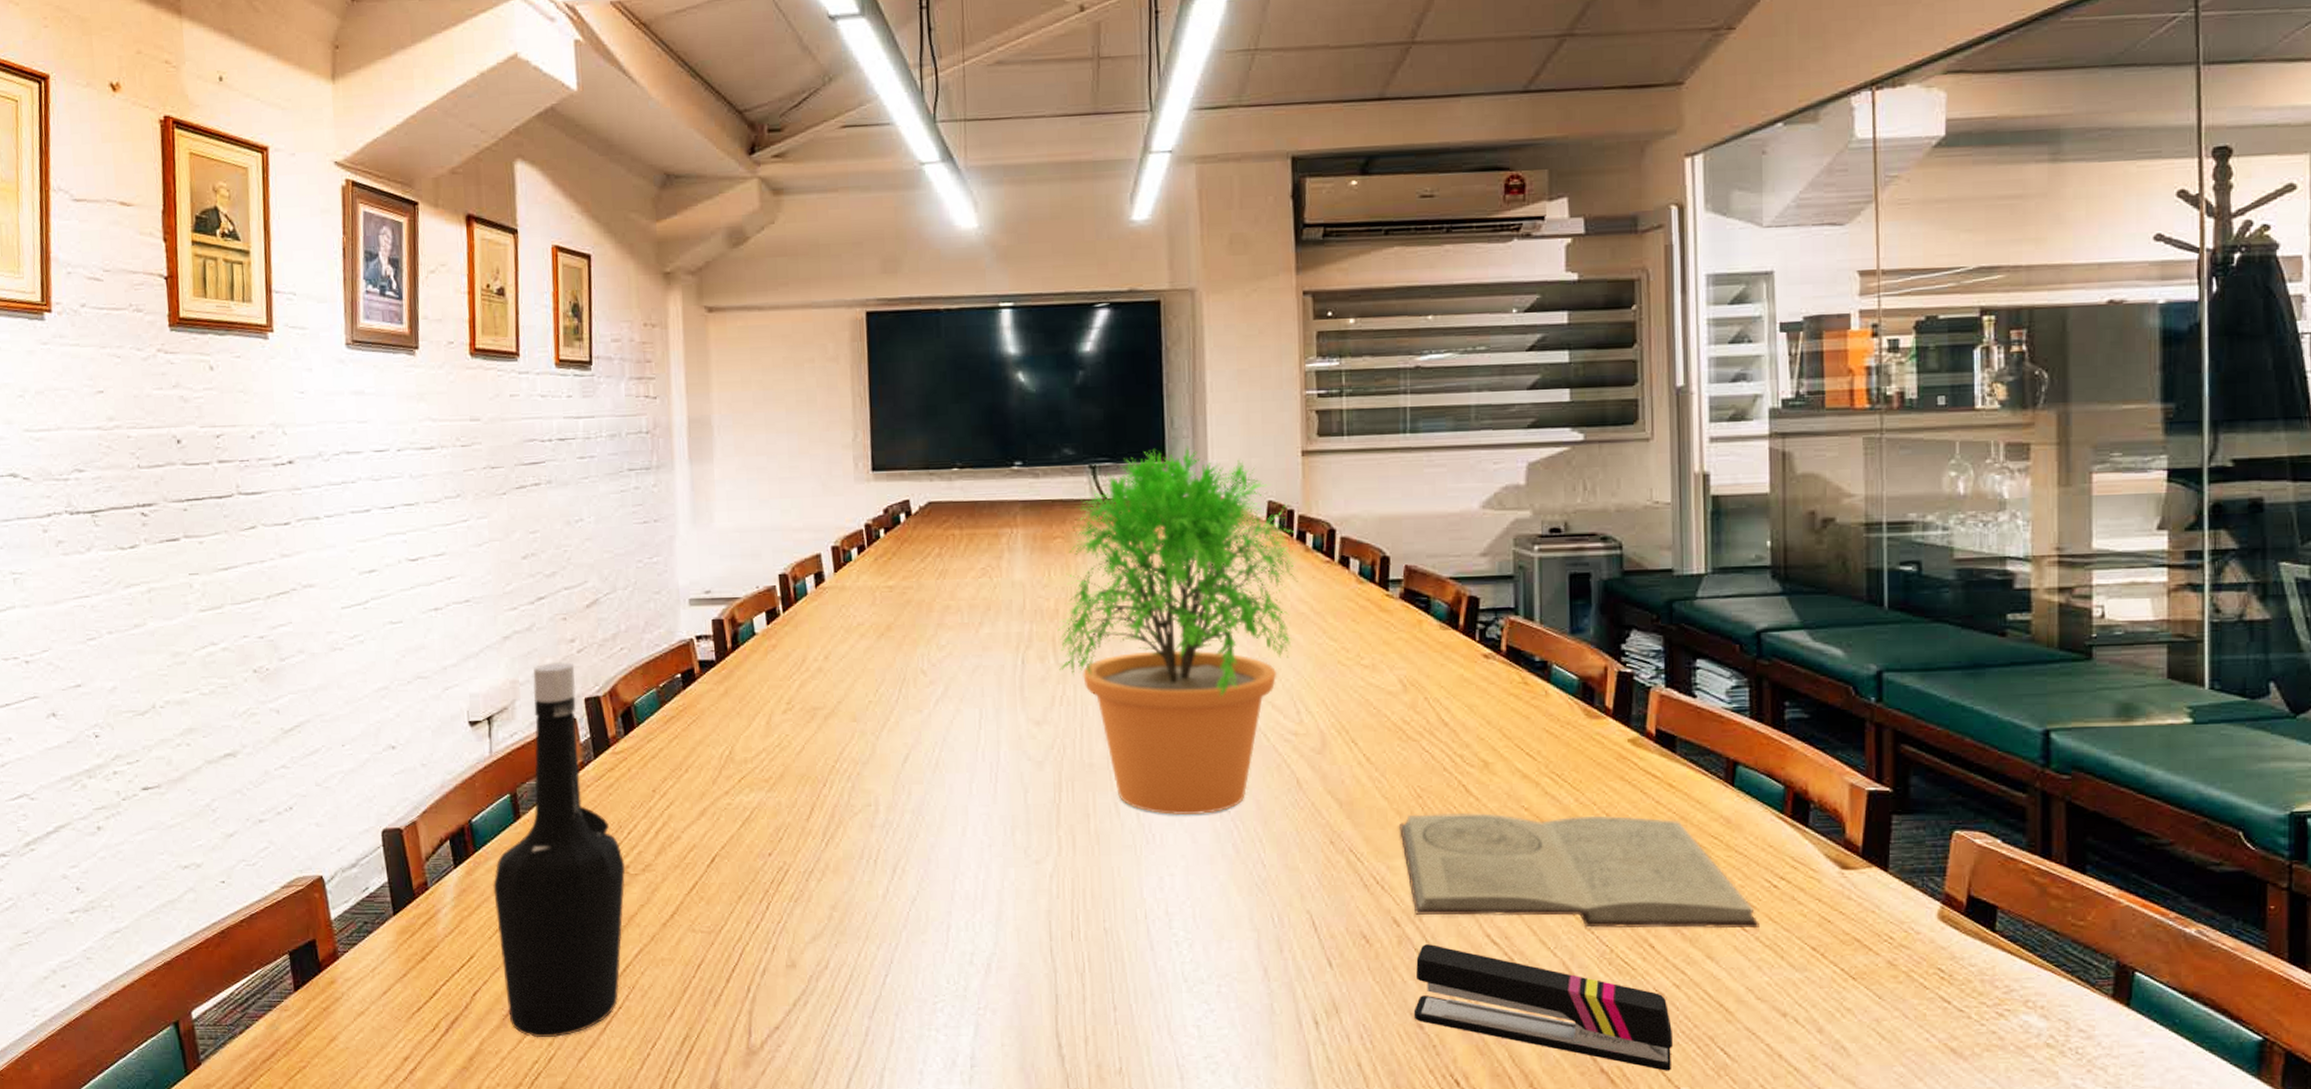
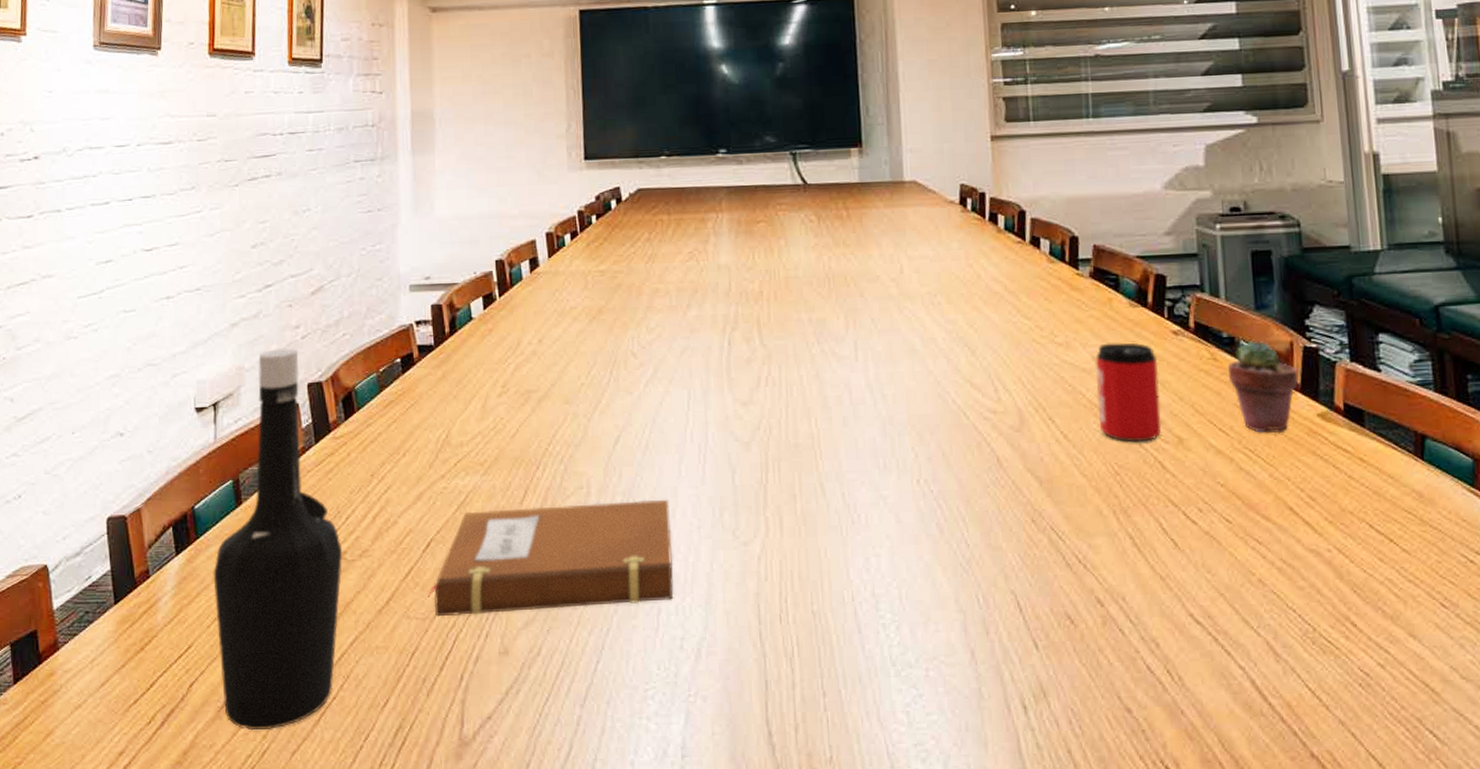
notebook: none [713,817,964,931] -> present [428,499,674,617]
potted plant: present [1057,445,1298,815] -> none [762,132,992,495]
book: present [1399,813,1760,929] -> none [1099,489,1459,607]
can: none [1402,665,1467,766] -> present [1095,342,1162,443]
stapler: present [1413,944,1674,1071] -> none [1121,624,1382,755]
potted succulent: none [1539,664,1611,759] -> present [1228,340,1299,434]

